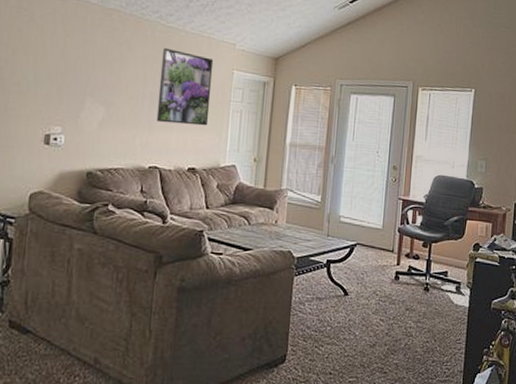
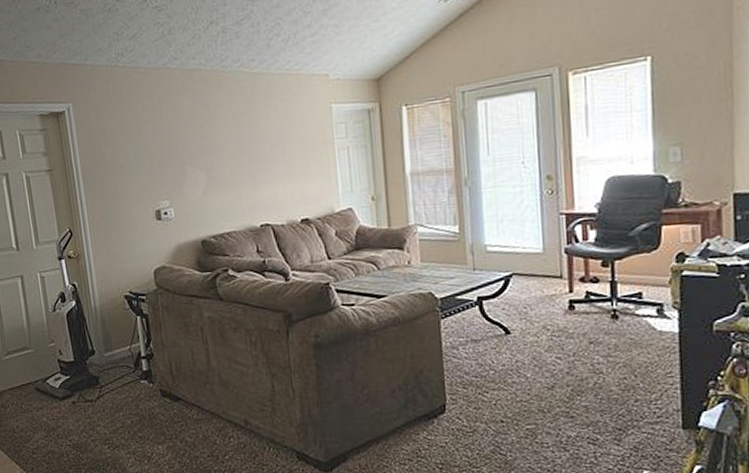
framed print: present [156,47,214,126] -> none [251,96,314,177]

